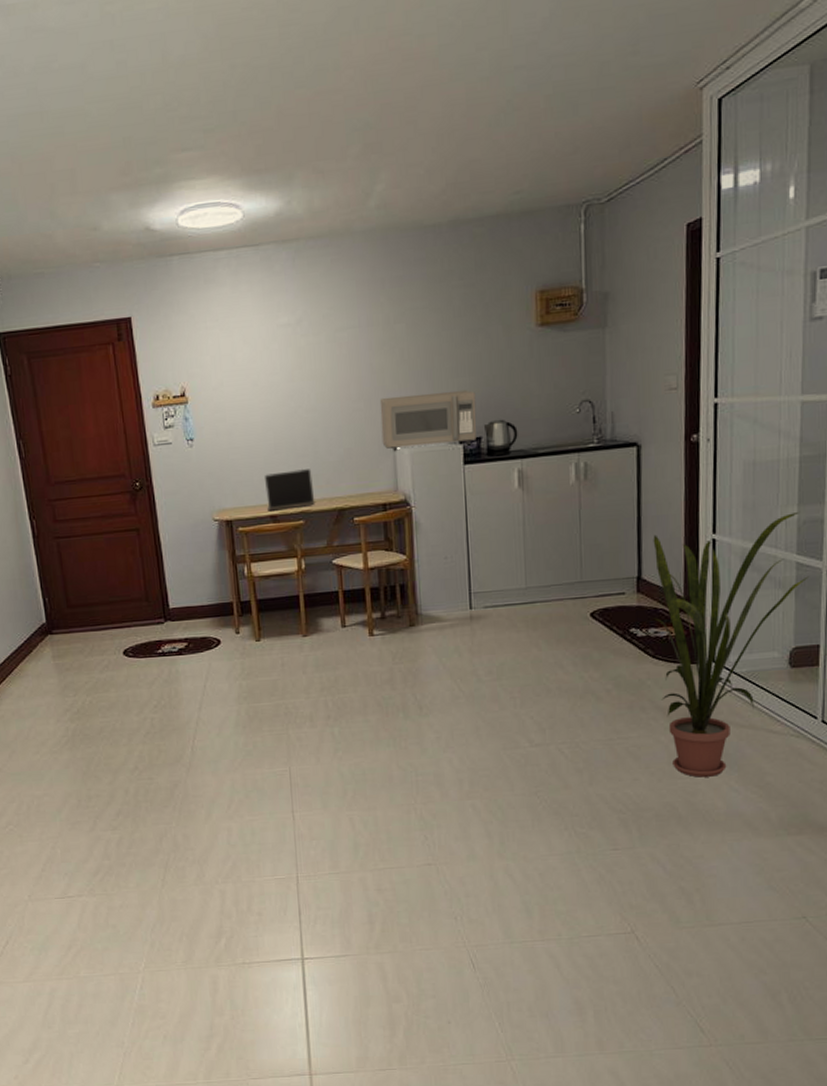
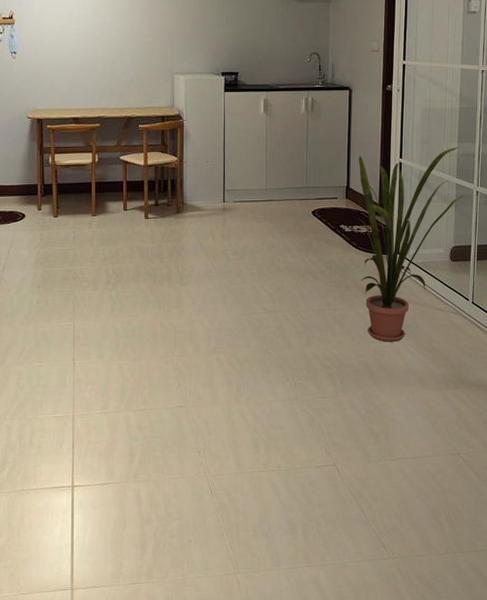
laptop computer: present [265,468,315,511] -> none [70,83,110,114]
microwave: present [379,389,477,453] -> none [164,36,236,78]
kettle: present [483,419,518,457] -> none [240,60,265,88]

